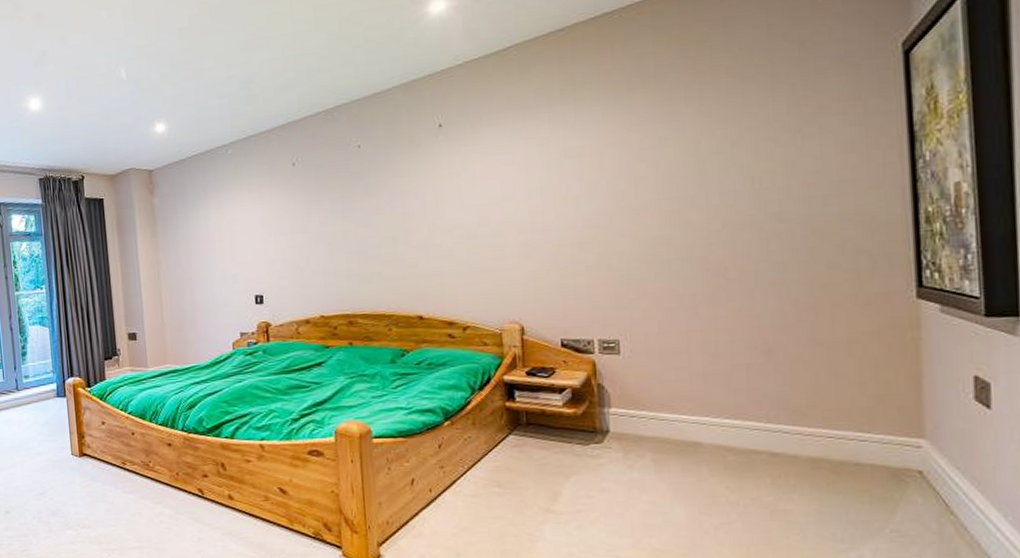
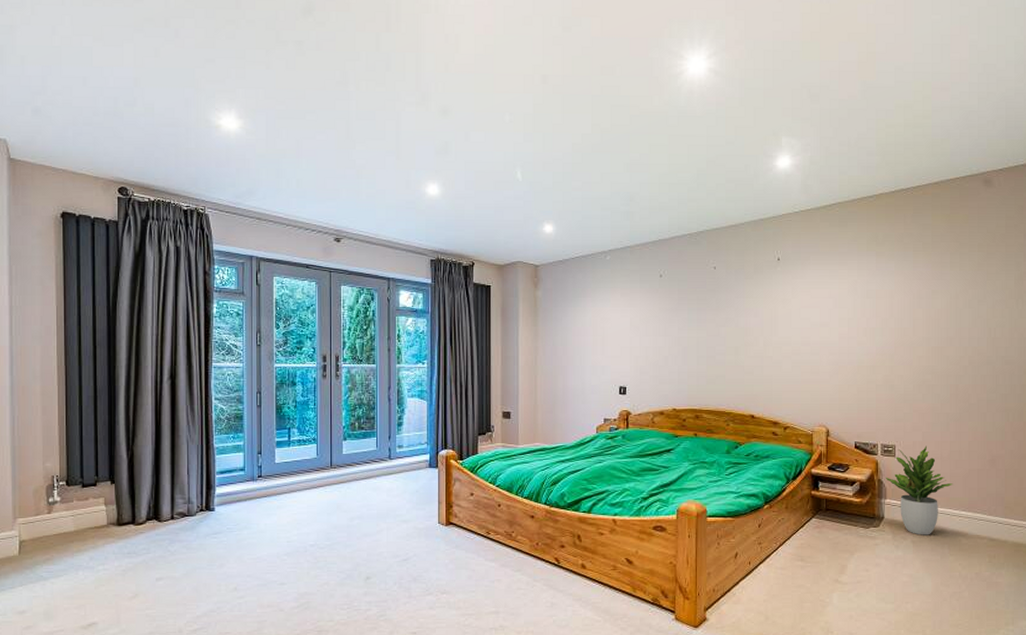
potted plant: none [607,338,709,452] -> present [885,446,953,535]

